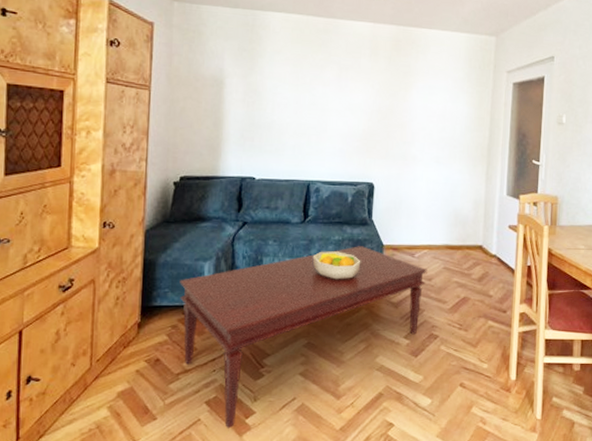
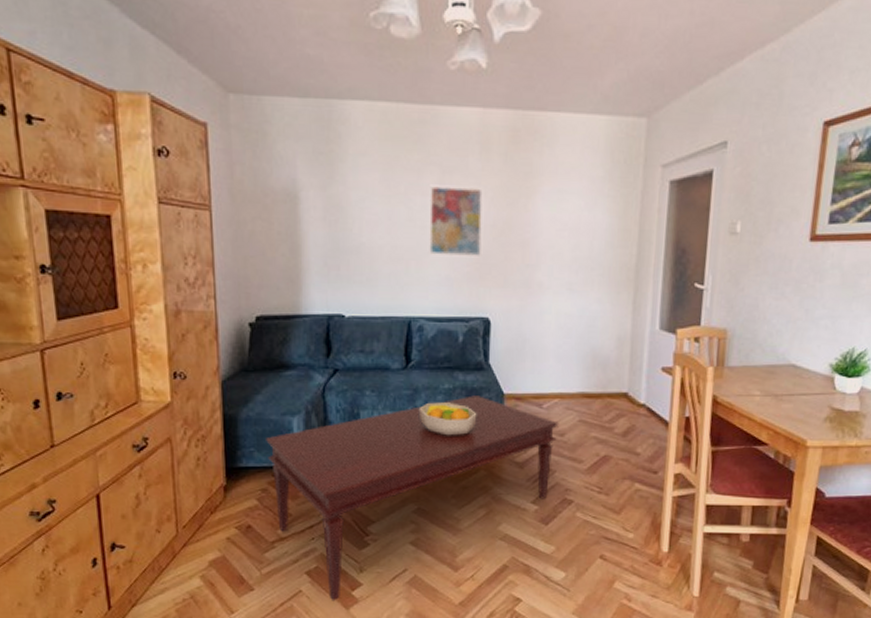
wall art: none [327,78,372,135] -> present [429,185,484,258]

